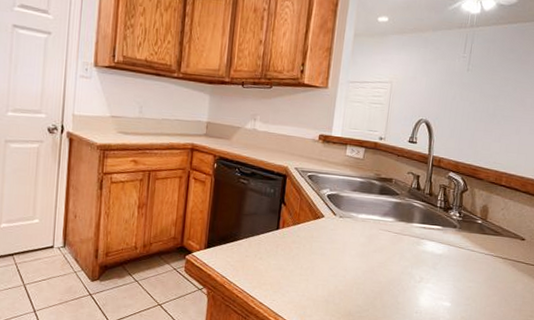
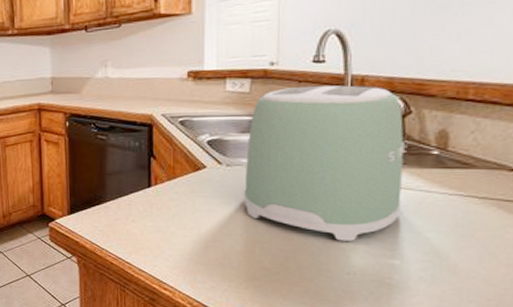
toaster: none [349,159,462,286] -> present [244,85,404,241]

